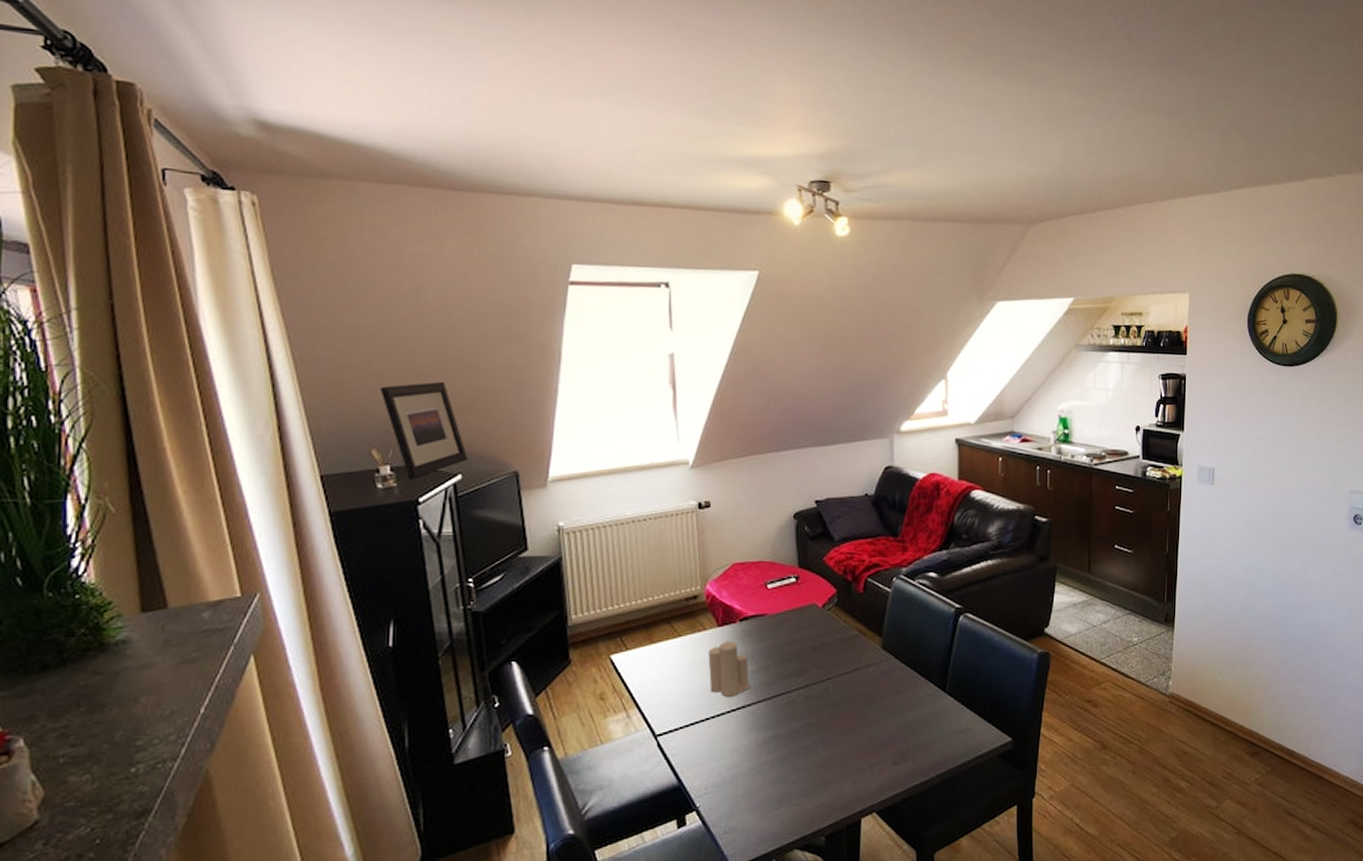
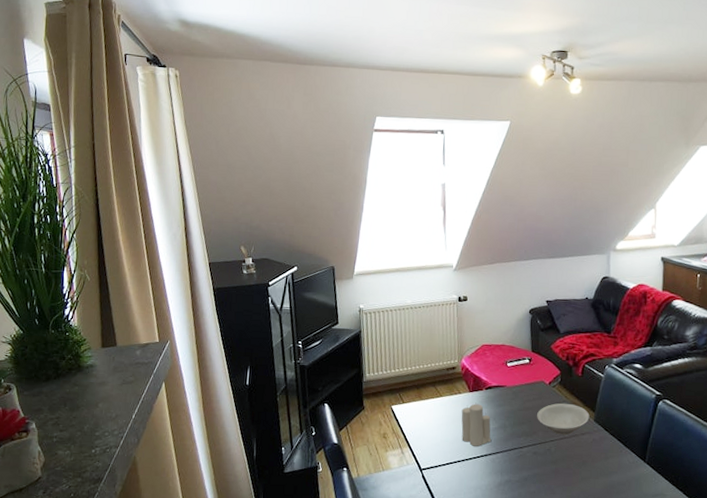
picture frame: present [380,381,469,480] -> none [248,200,302,269]
bowl: none [809,629,876,670] -> present [537,403,590,436]

